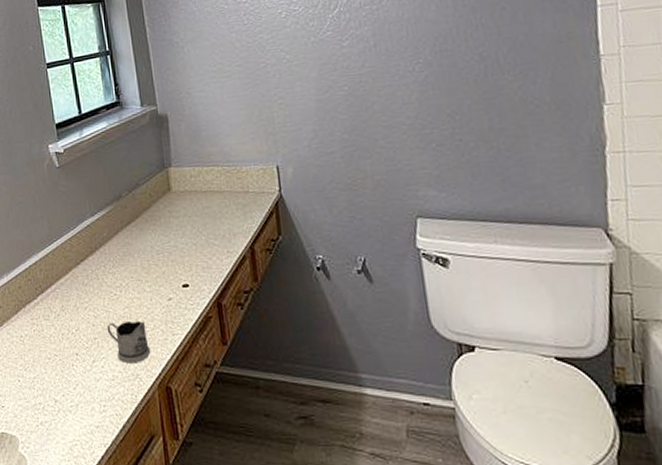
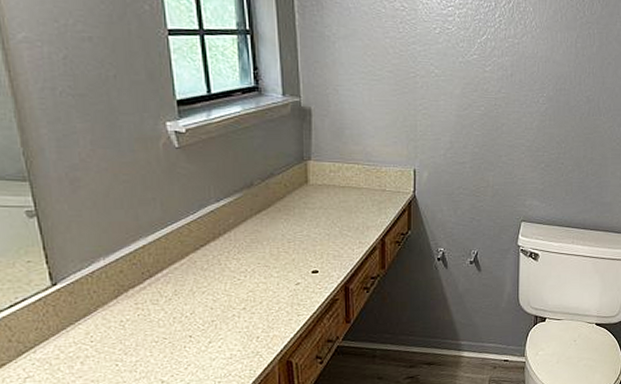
tea glass holder: present [107,320,151,364] -> none [227,303,274,343]

